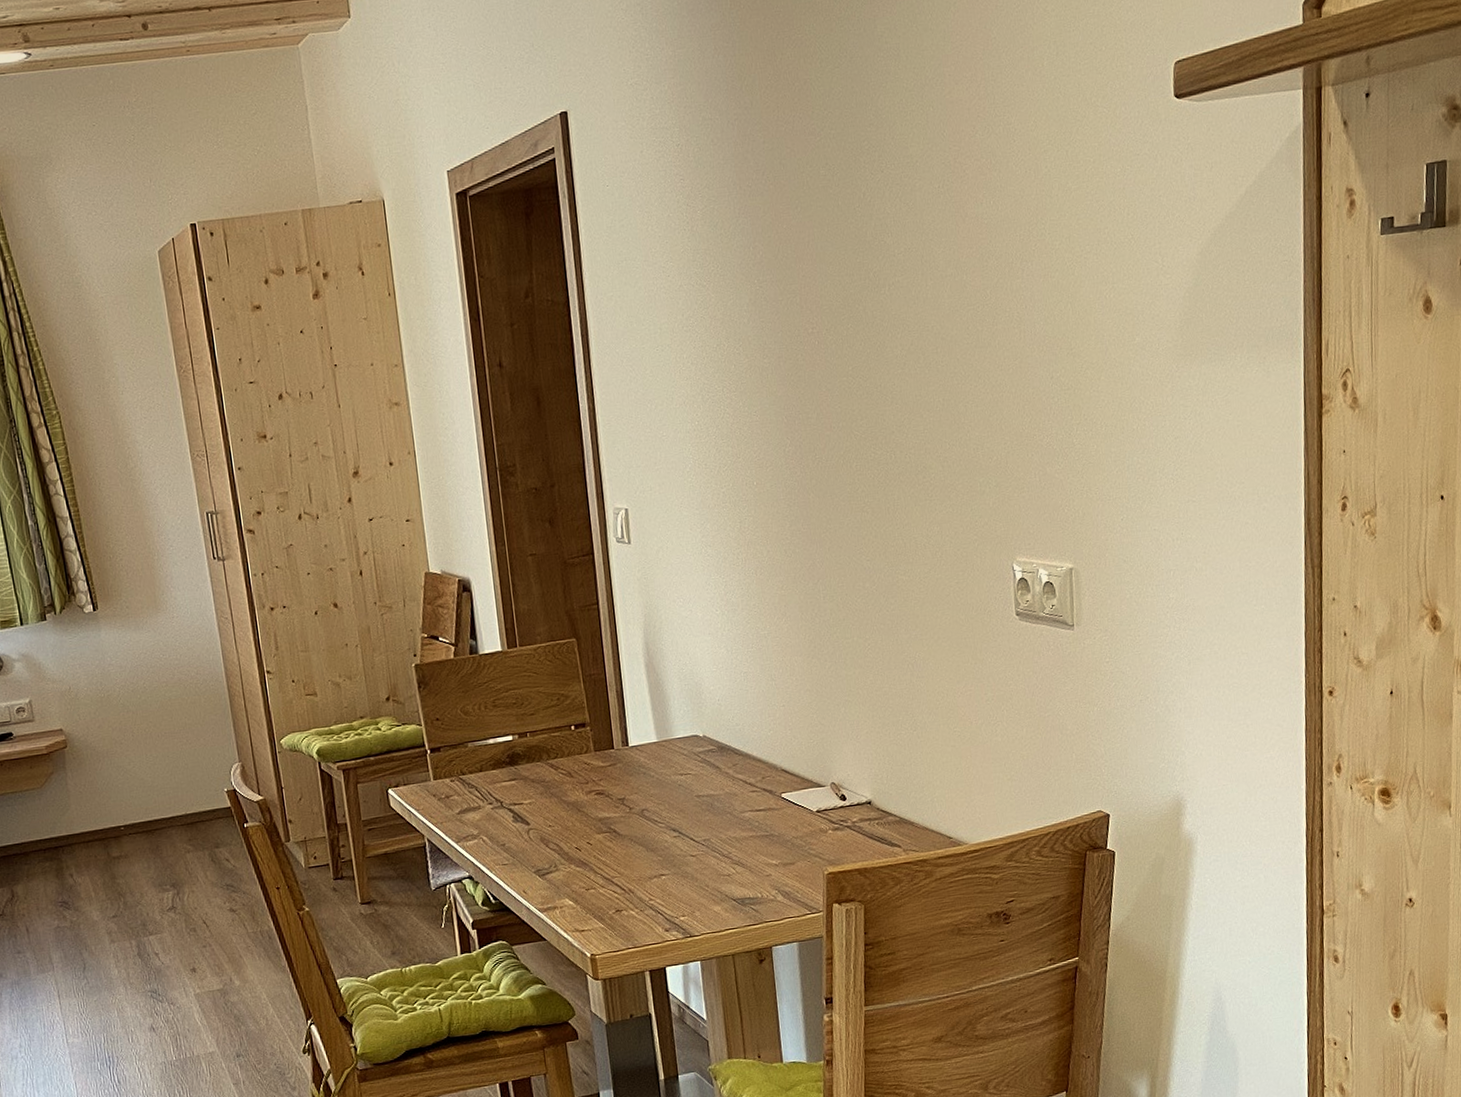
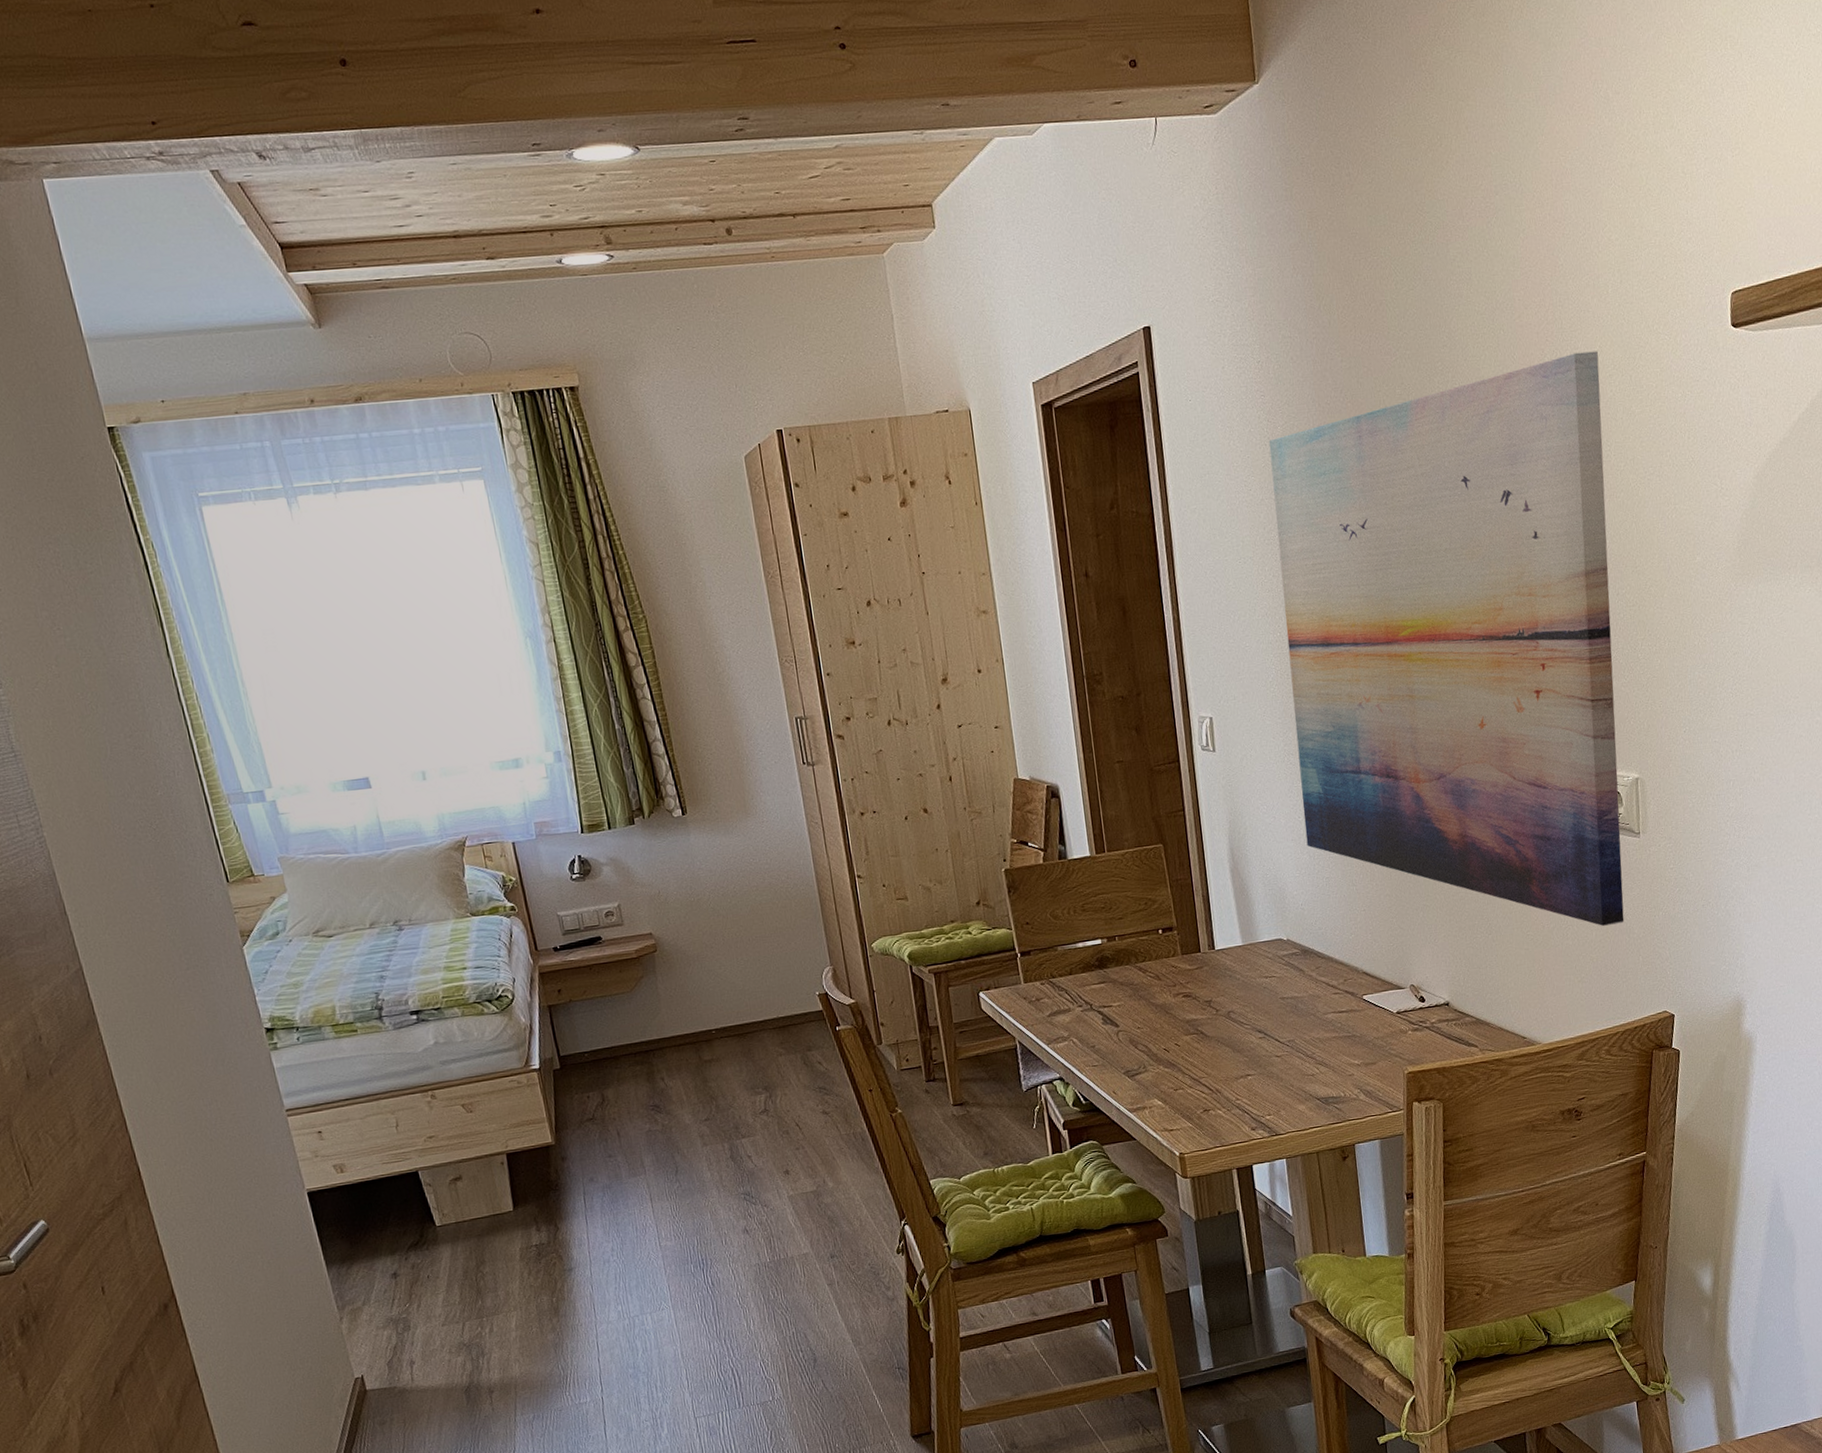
wall art: none [688,126,1057,723] -> present [1268,351,1625,927]

